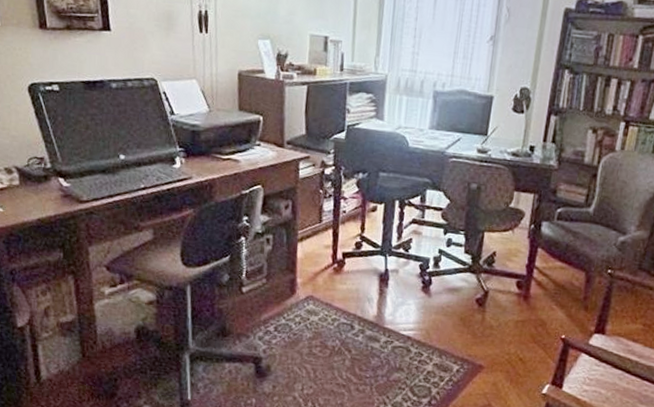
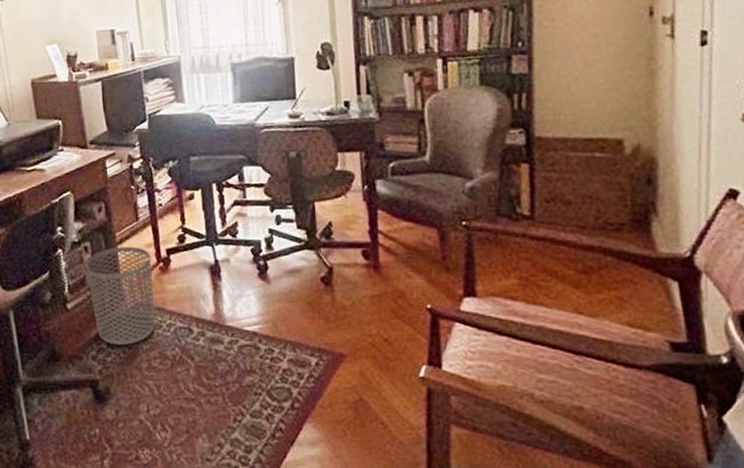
waste bin: none [265,243,327,332] -> present [85,246,156,345]

